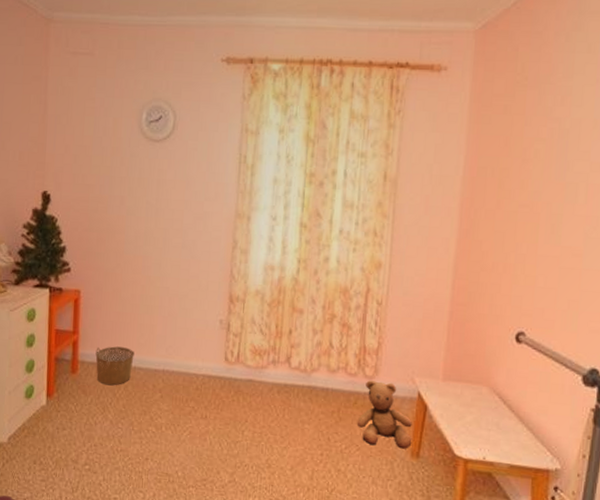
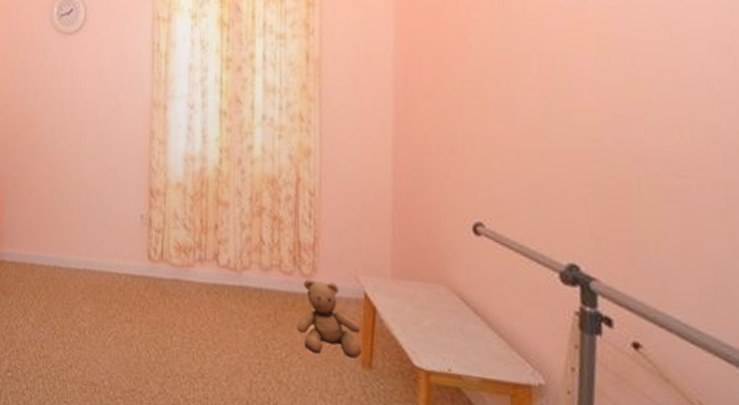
basket: present [95,346,134,386] -> none [15,244,54,287]

